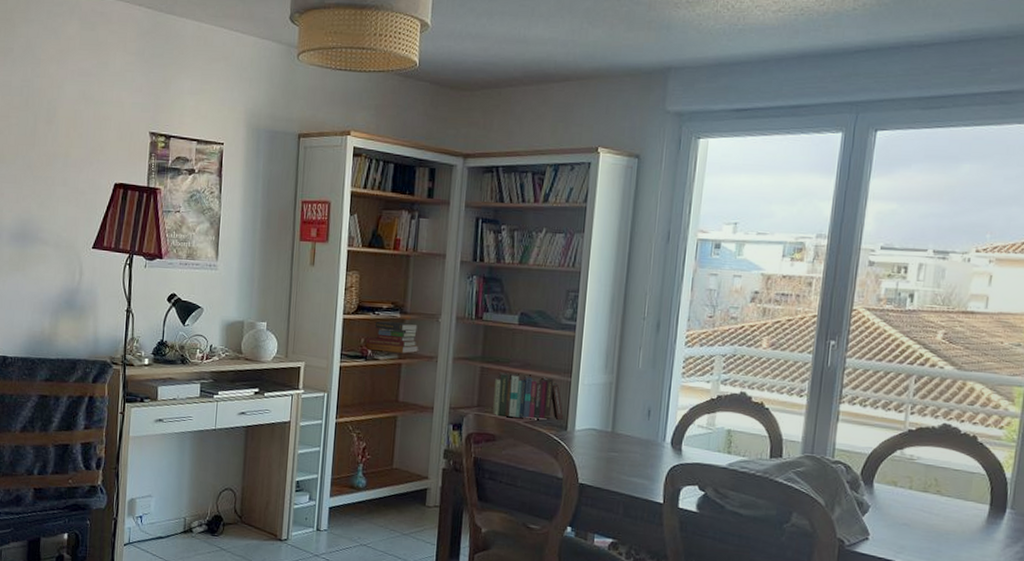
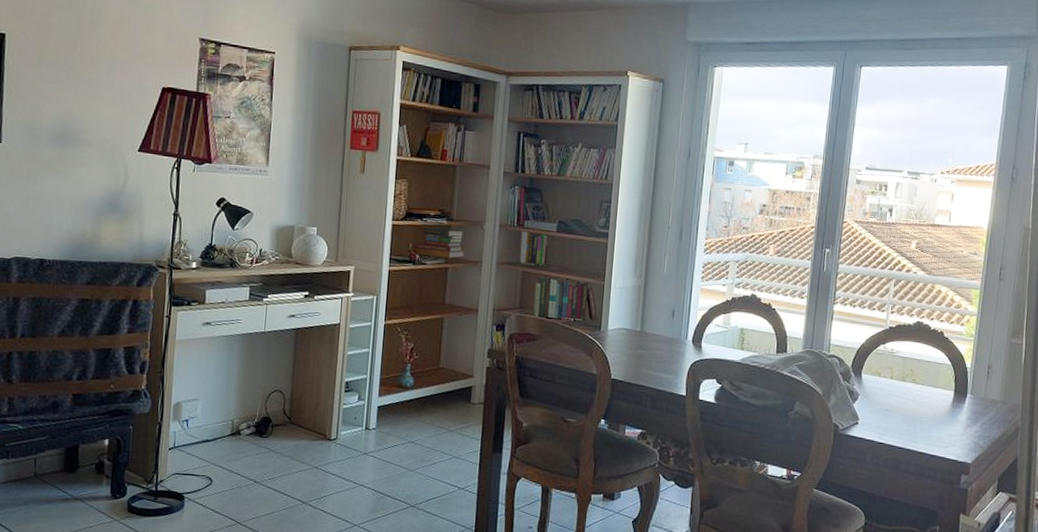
books: none [477,323,510,360] -> present [519,231,549,265]

